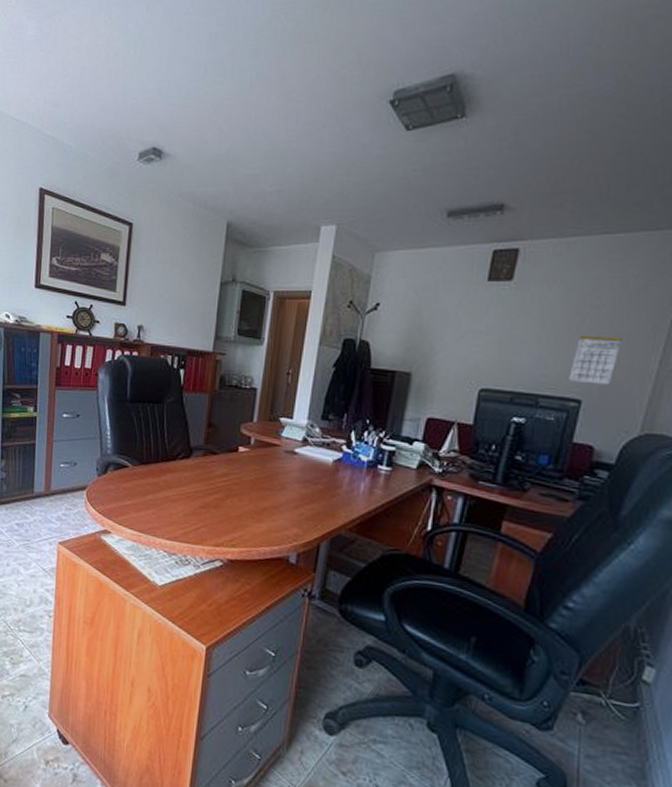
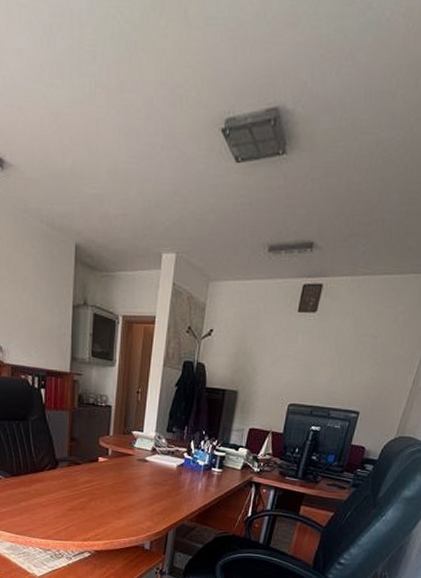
calendar: present [569,335,623,385] -> none [352,360,391,400]

